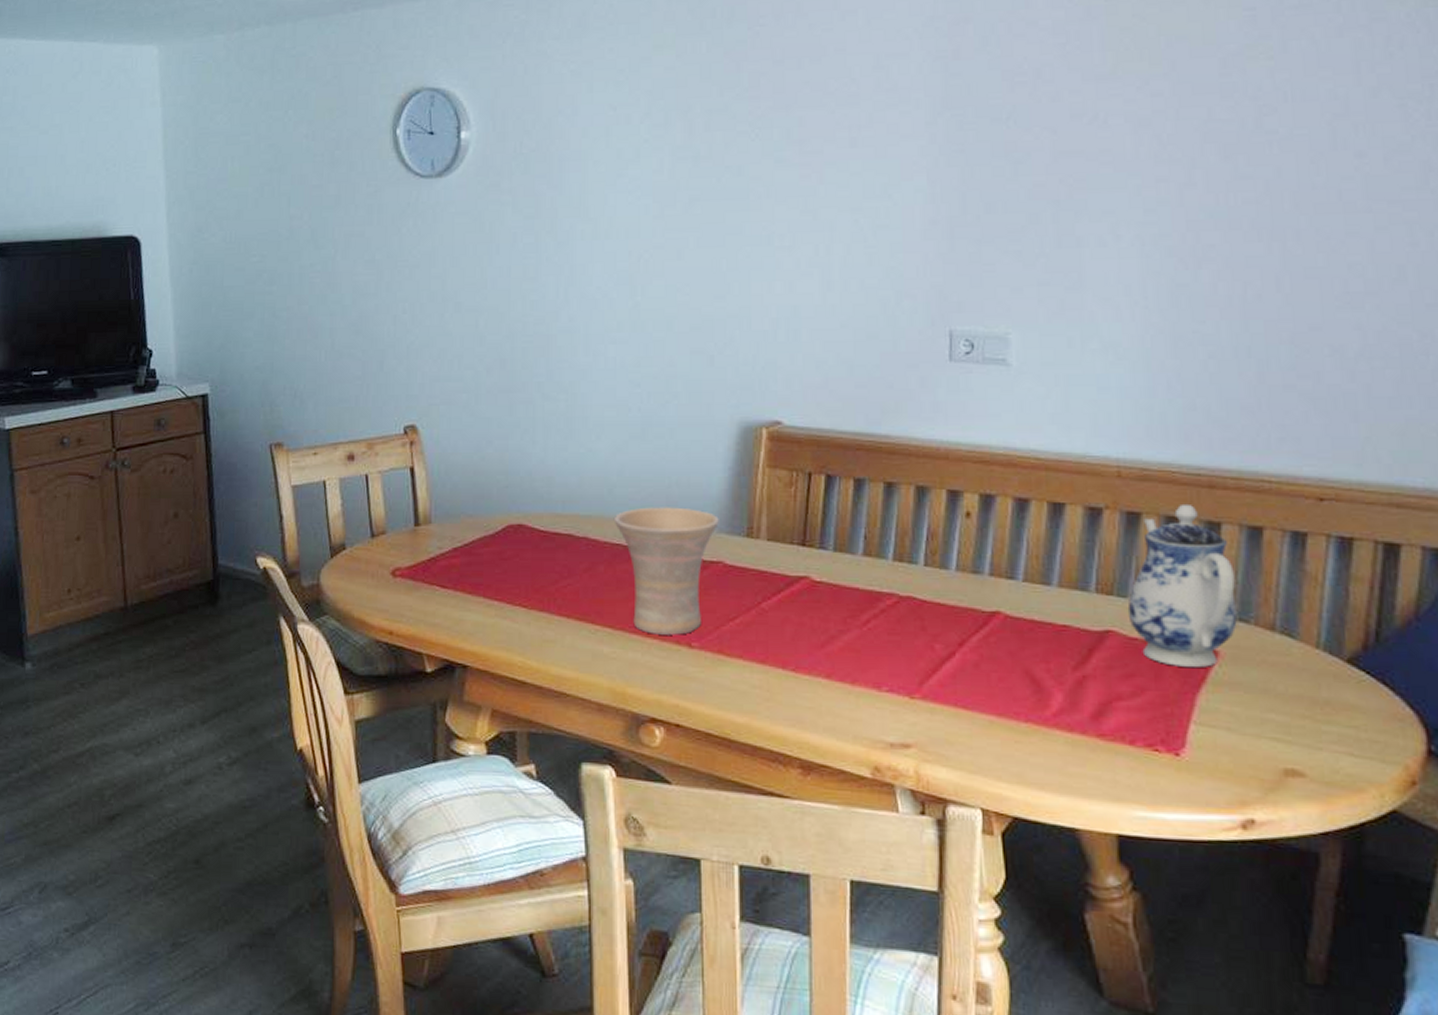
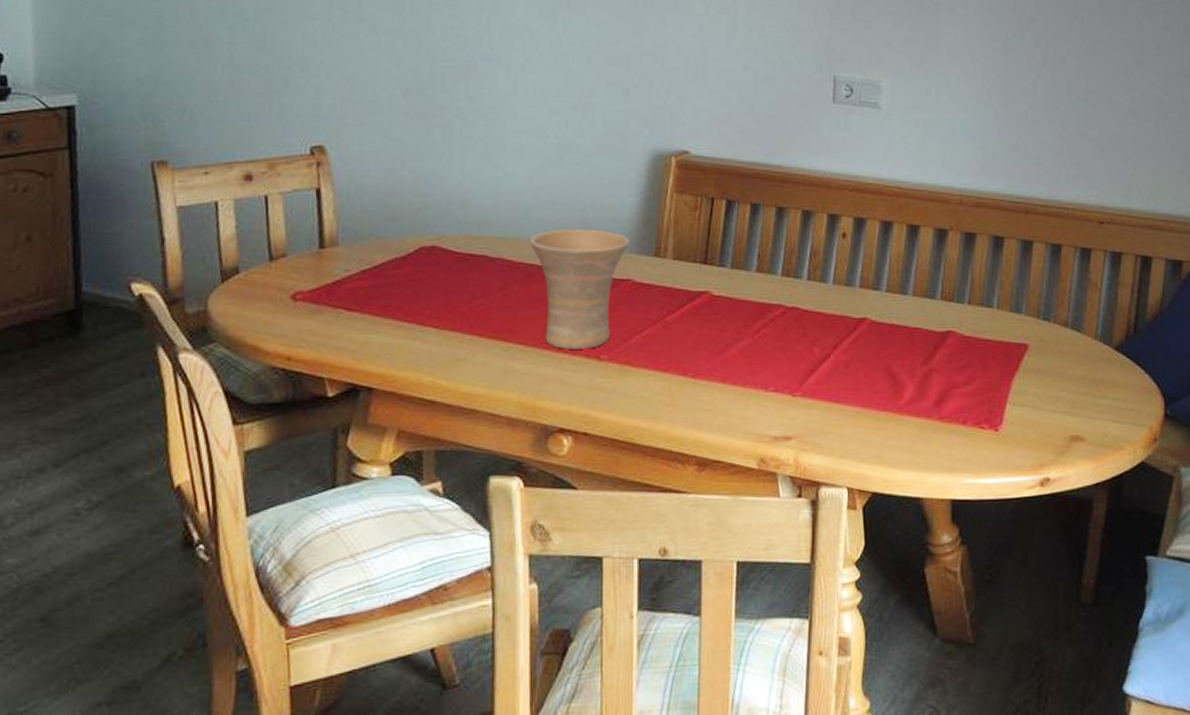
teapot: present [1127,503,1237,667] -> none [964,226,1042,358]

